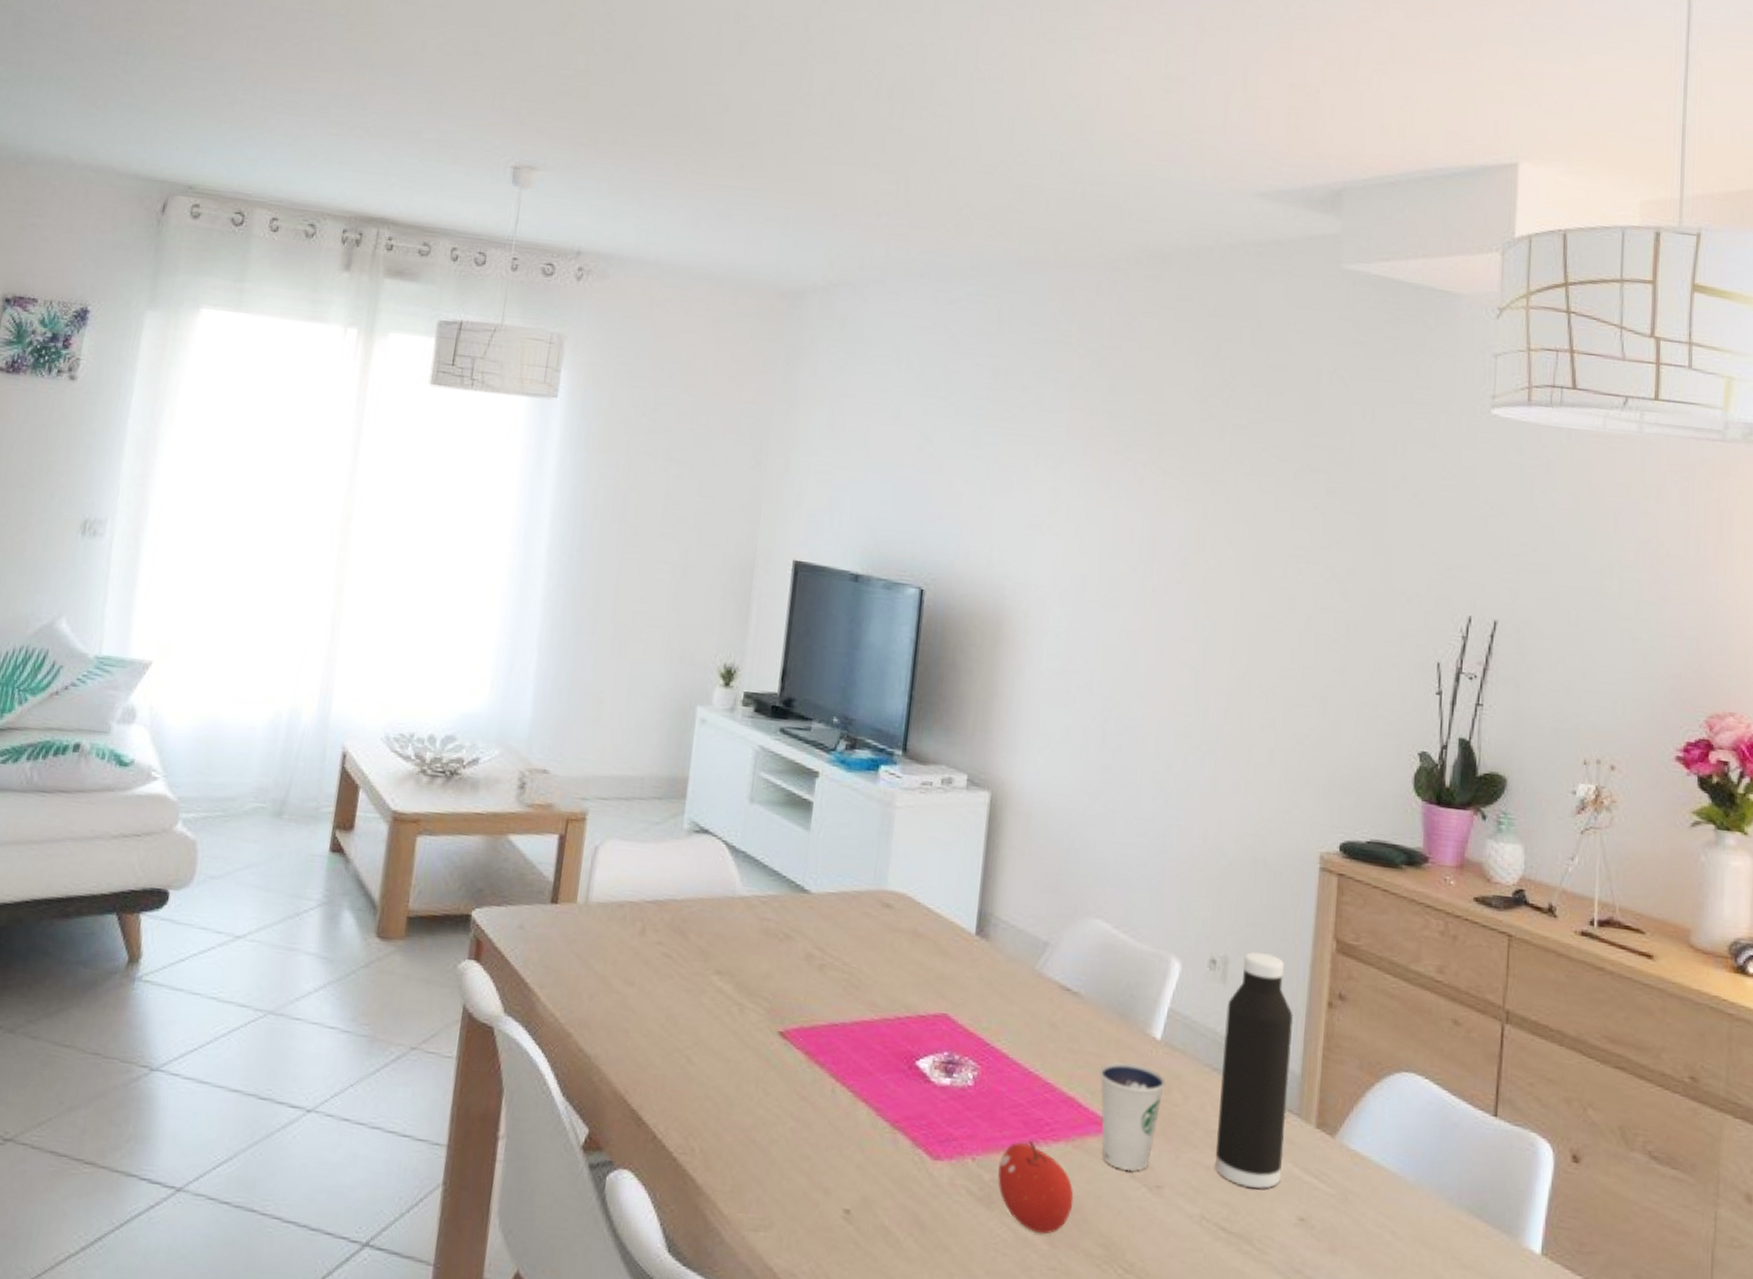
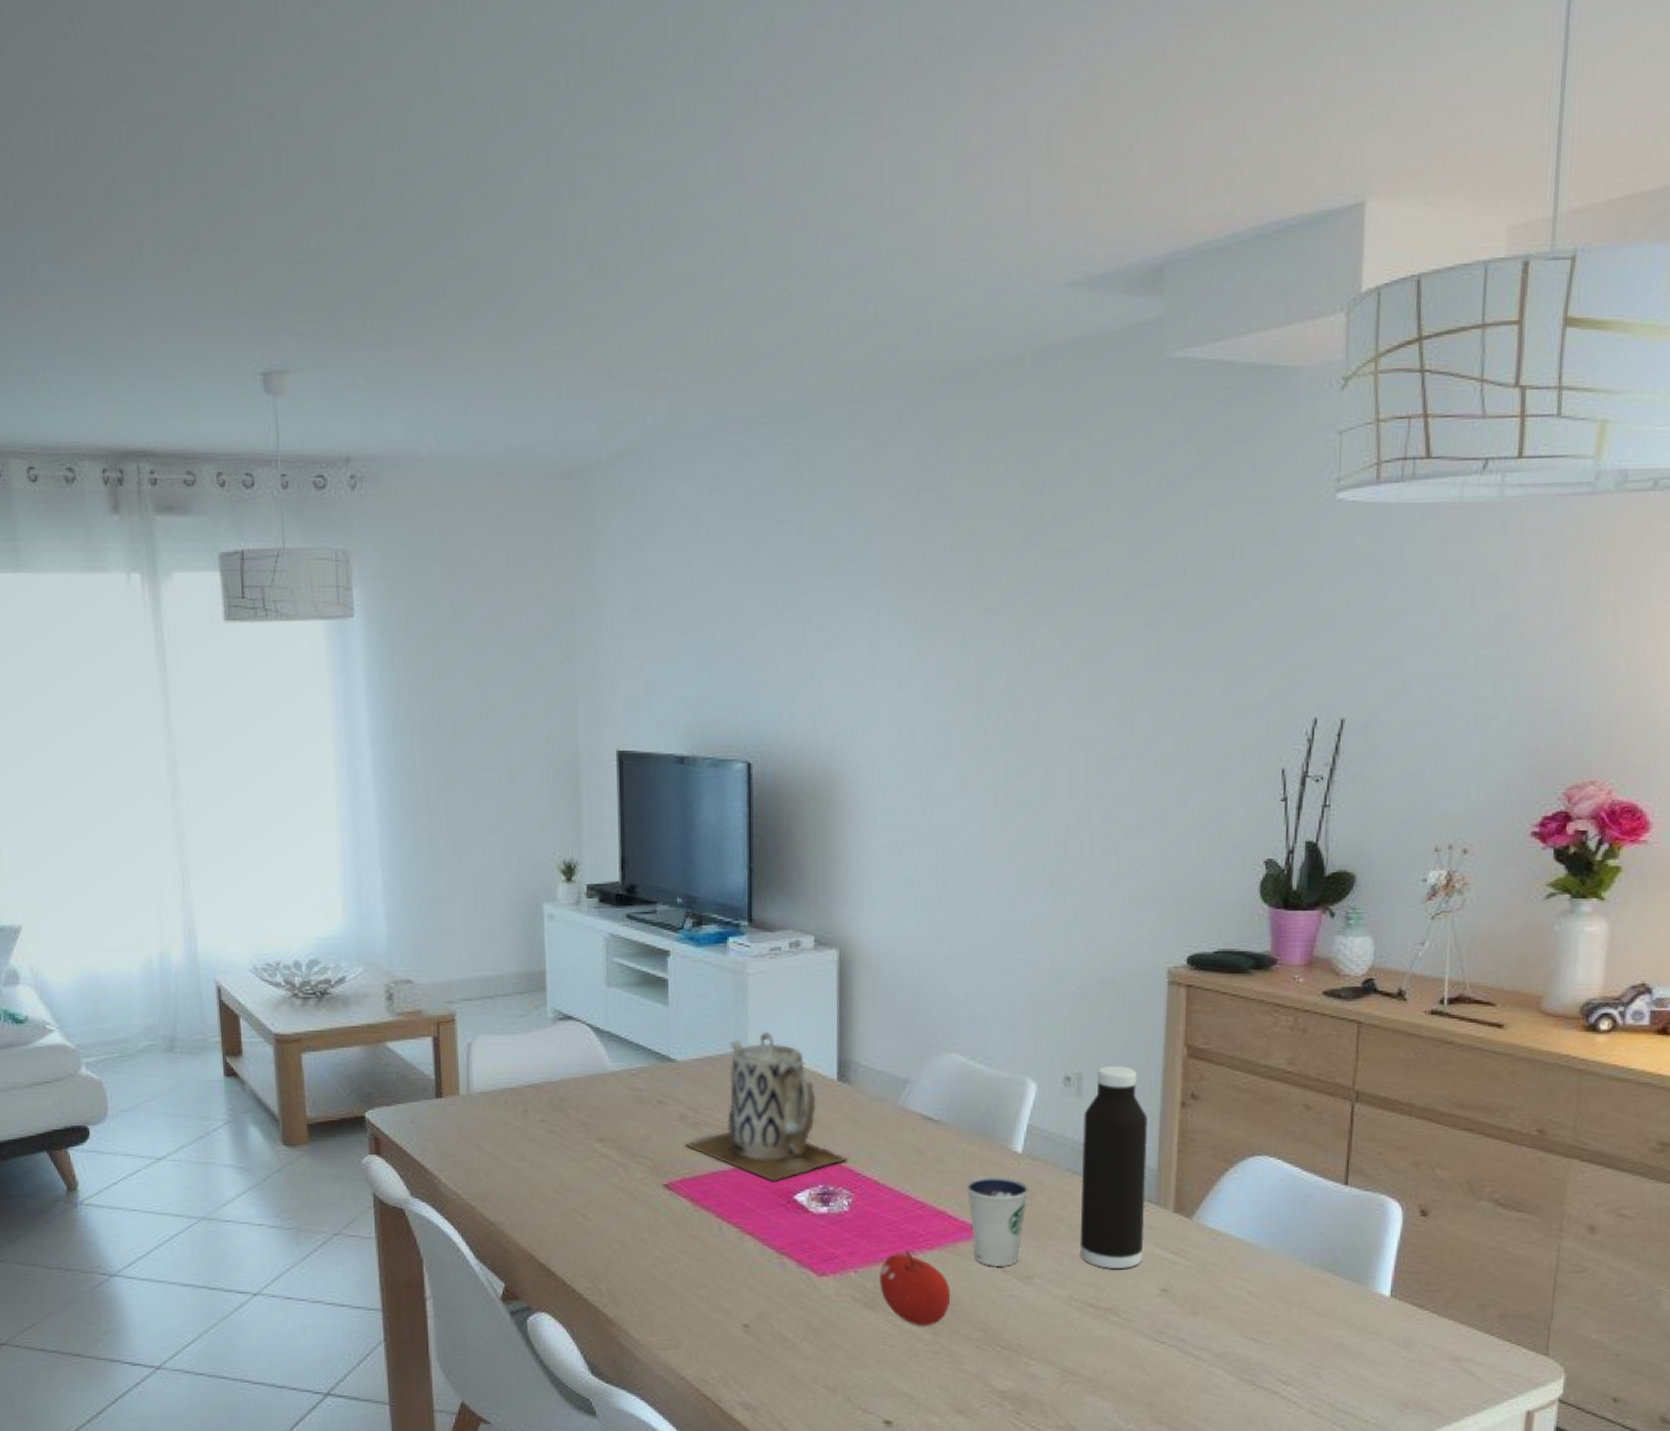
teapot: none [808,872,979,1043] -> present [685,1032,849,1182]

